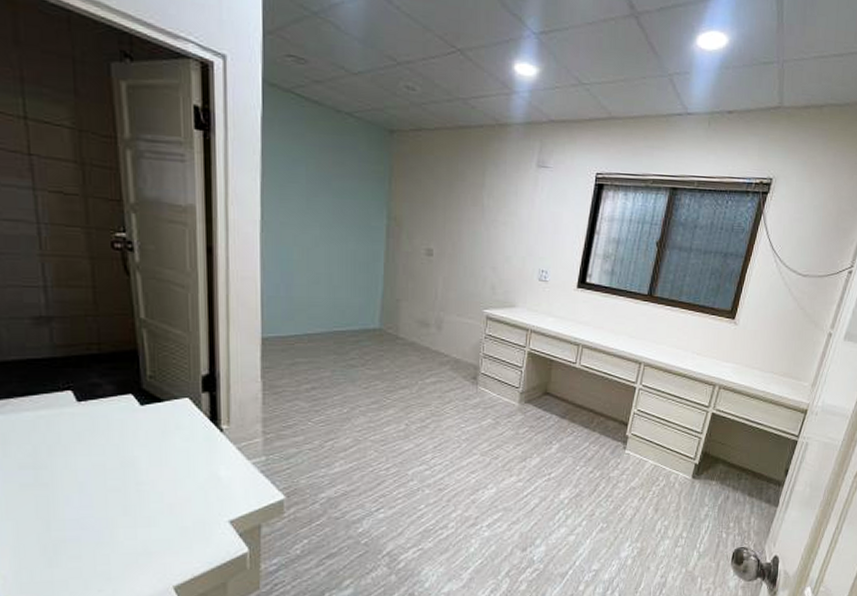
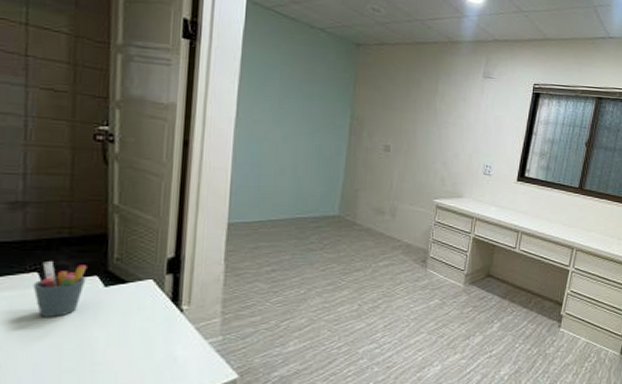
pen holder: none [68,379,121,436] -> present [33,261,87,317]

